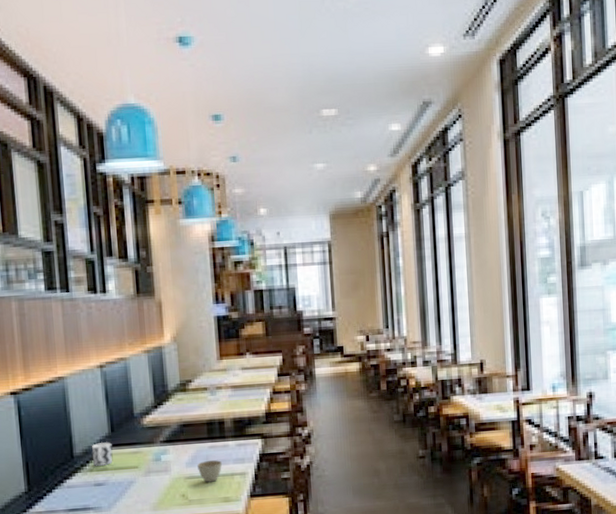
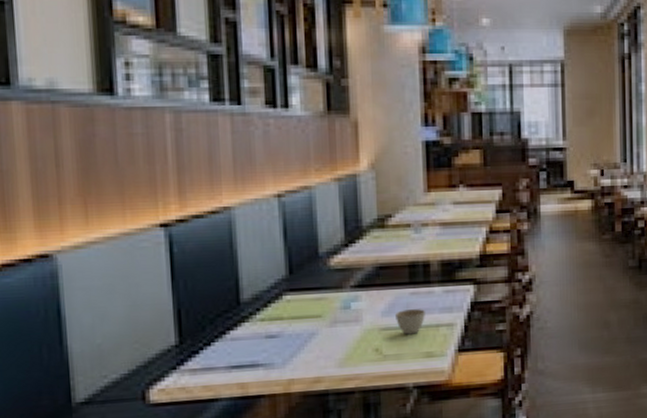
cup: present [91,442,113,466] -> none [263,286,291,314]

